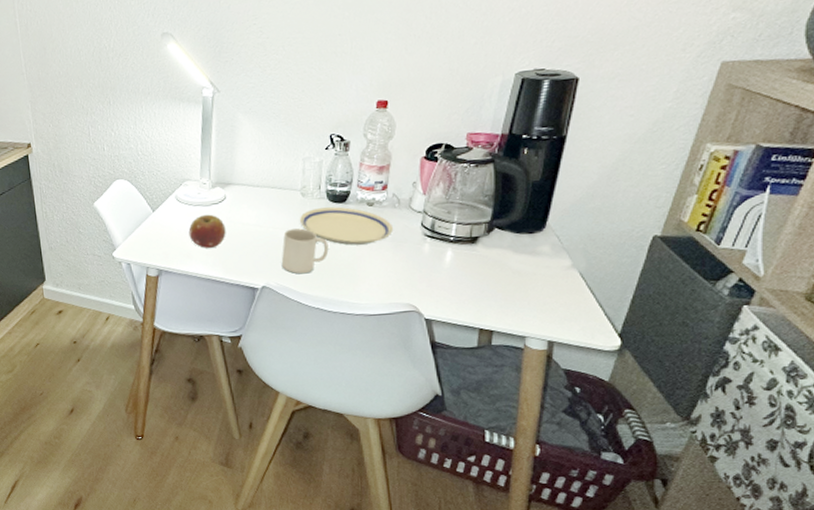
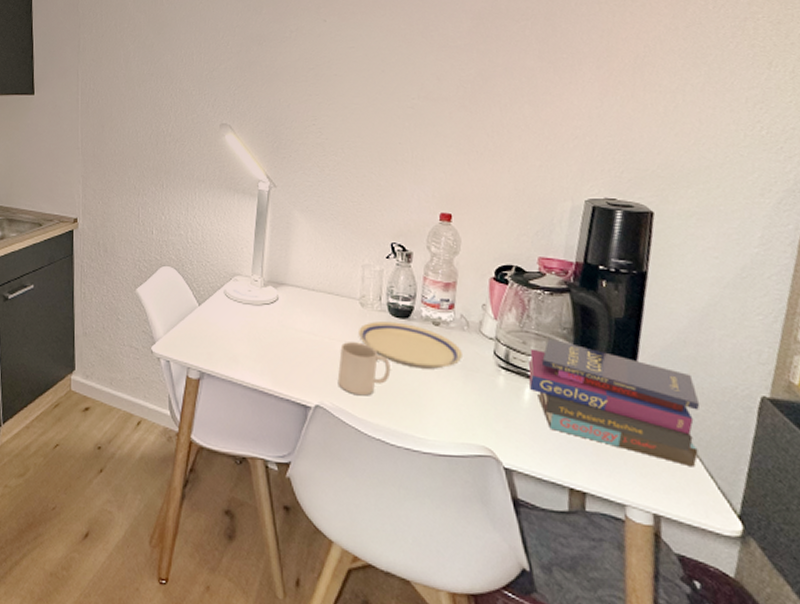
fruit: present [188,214,226,248] -> none [236,315,277,353]
books: none [451,206,599,301] -> present [528,338,700,467]

